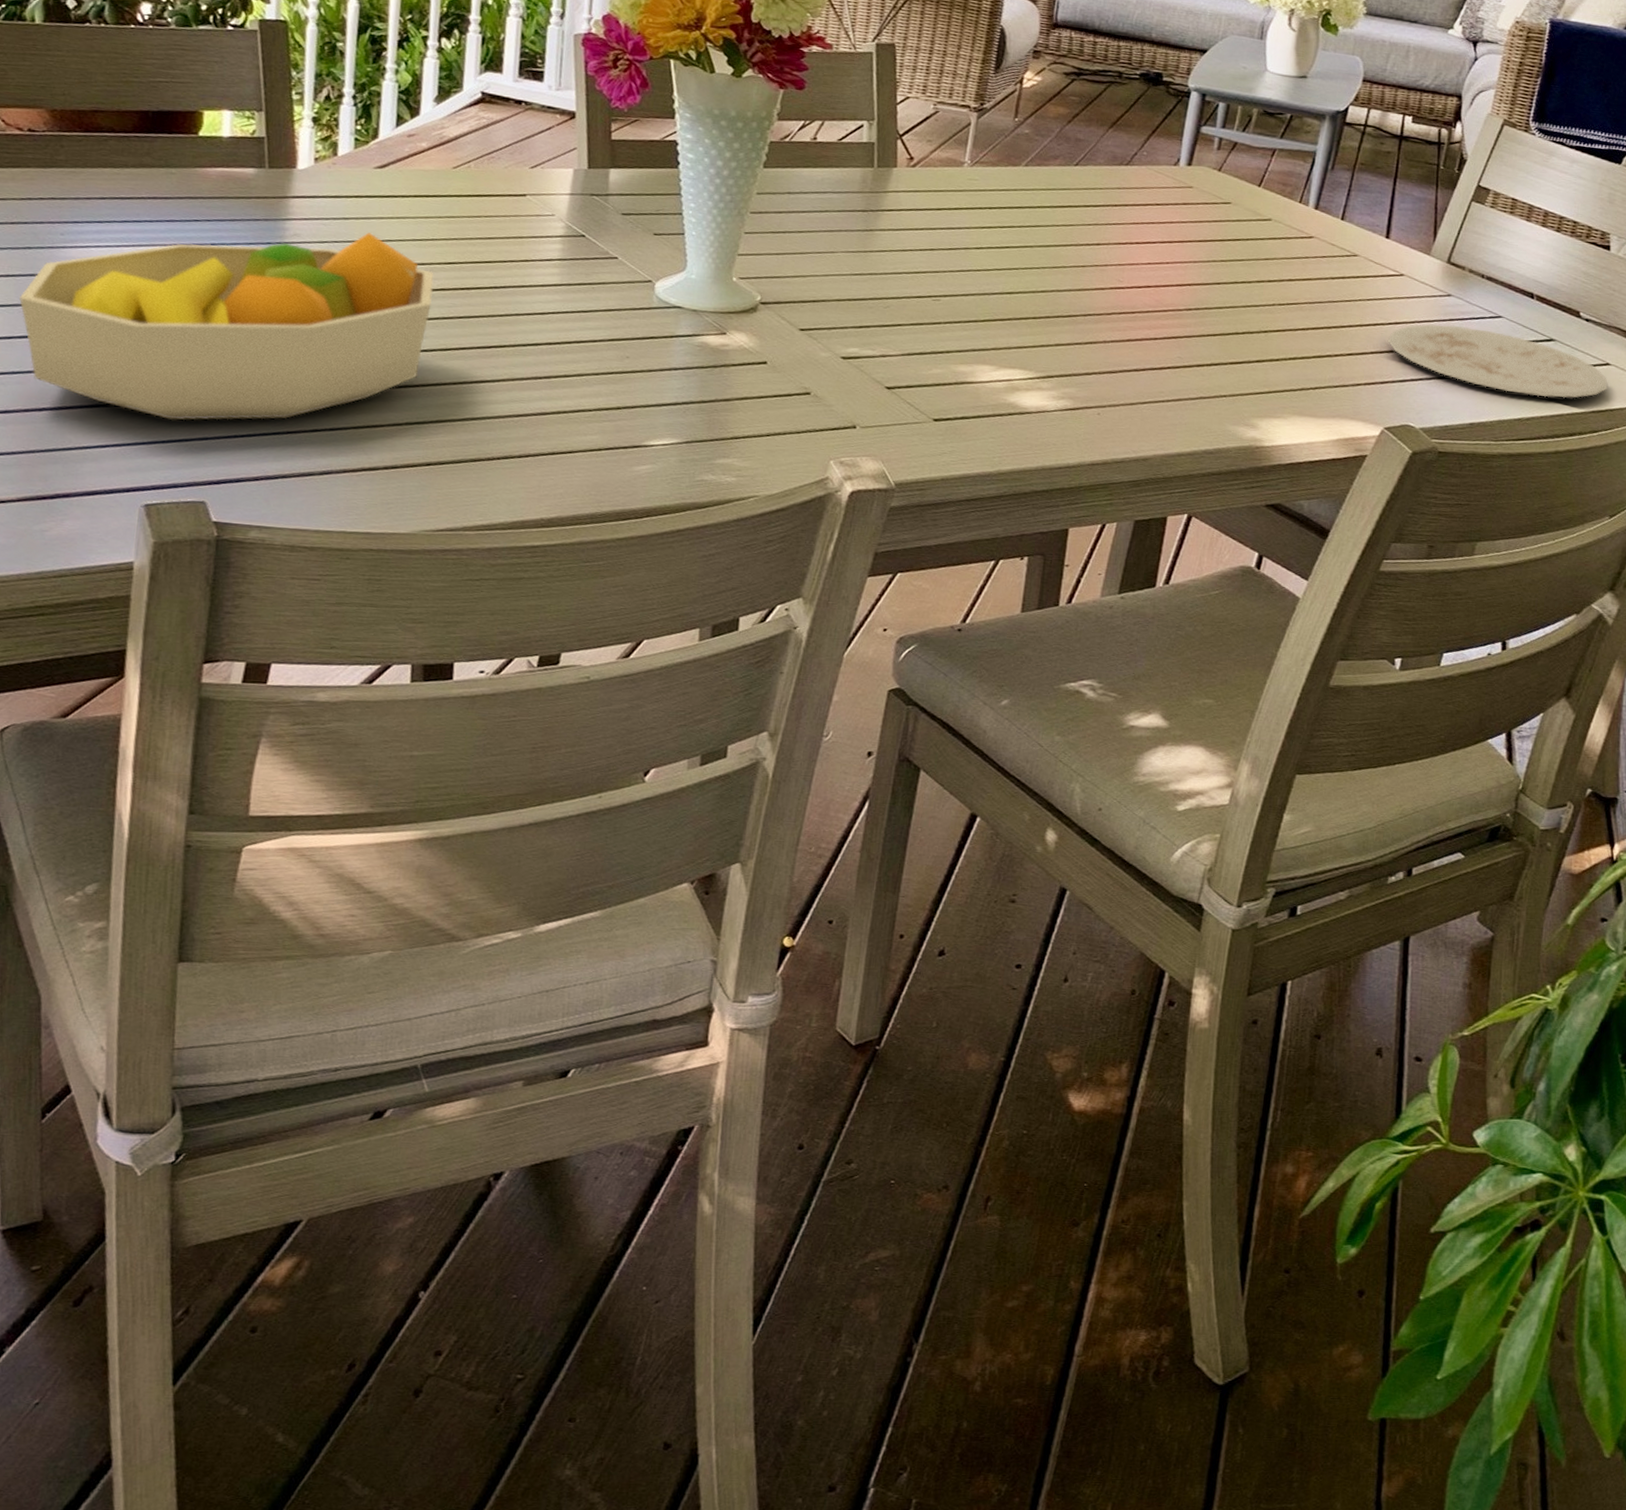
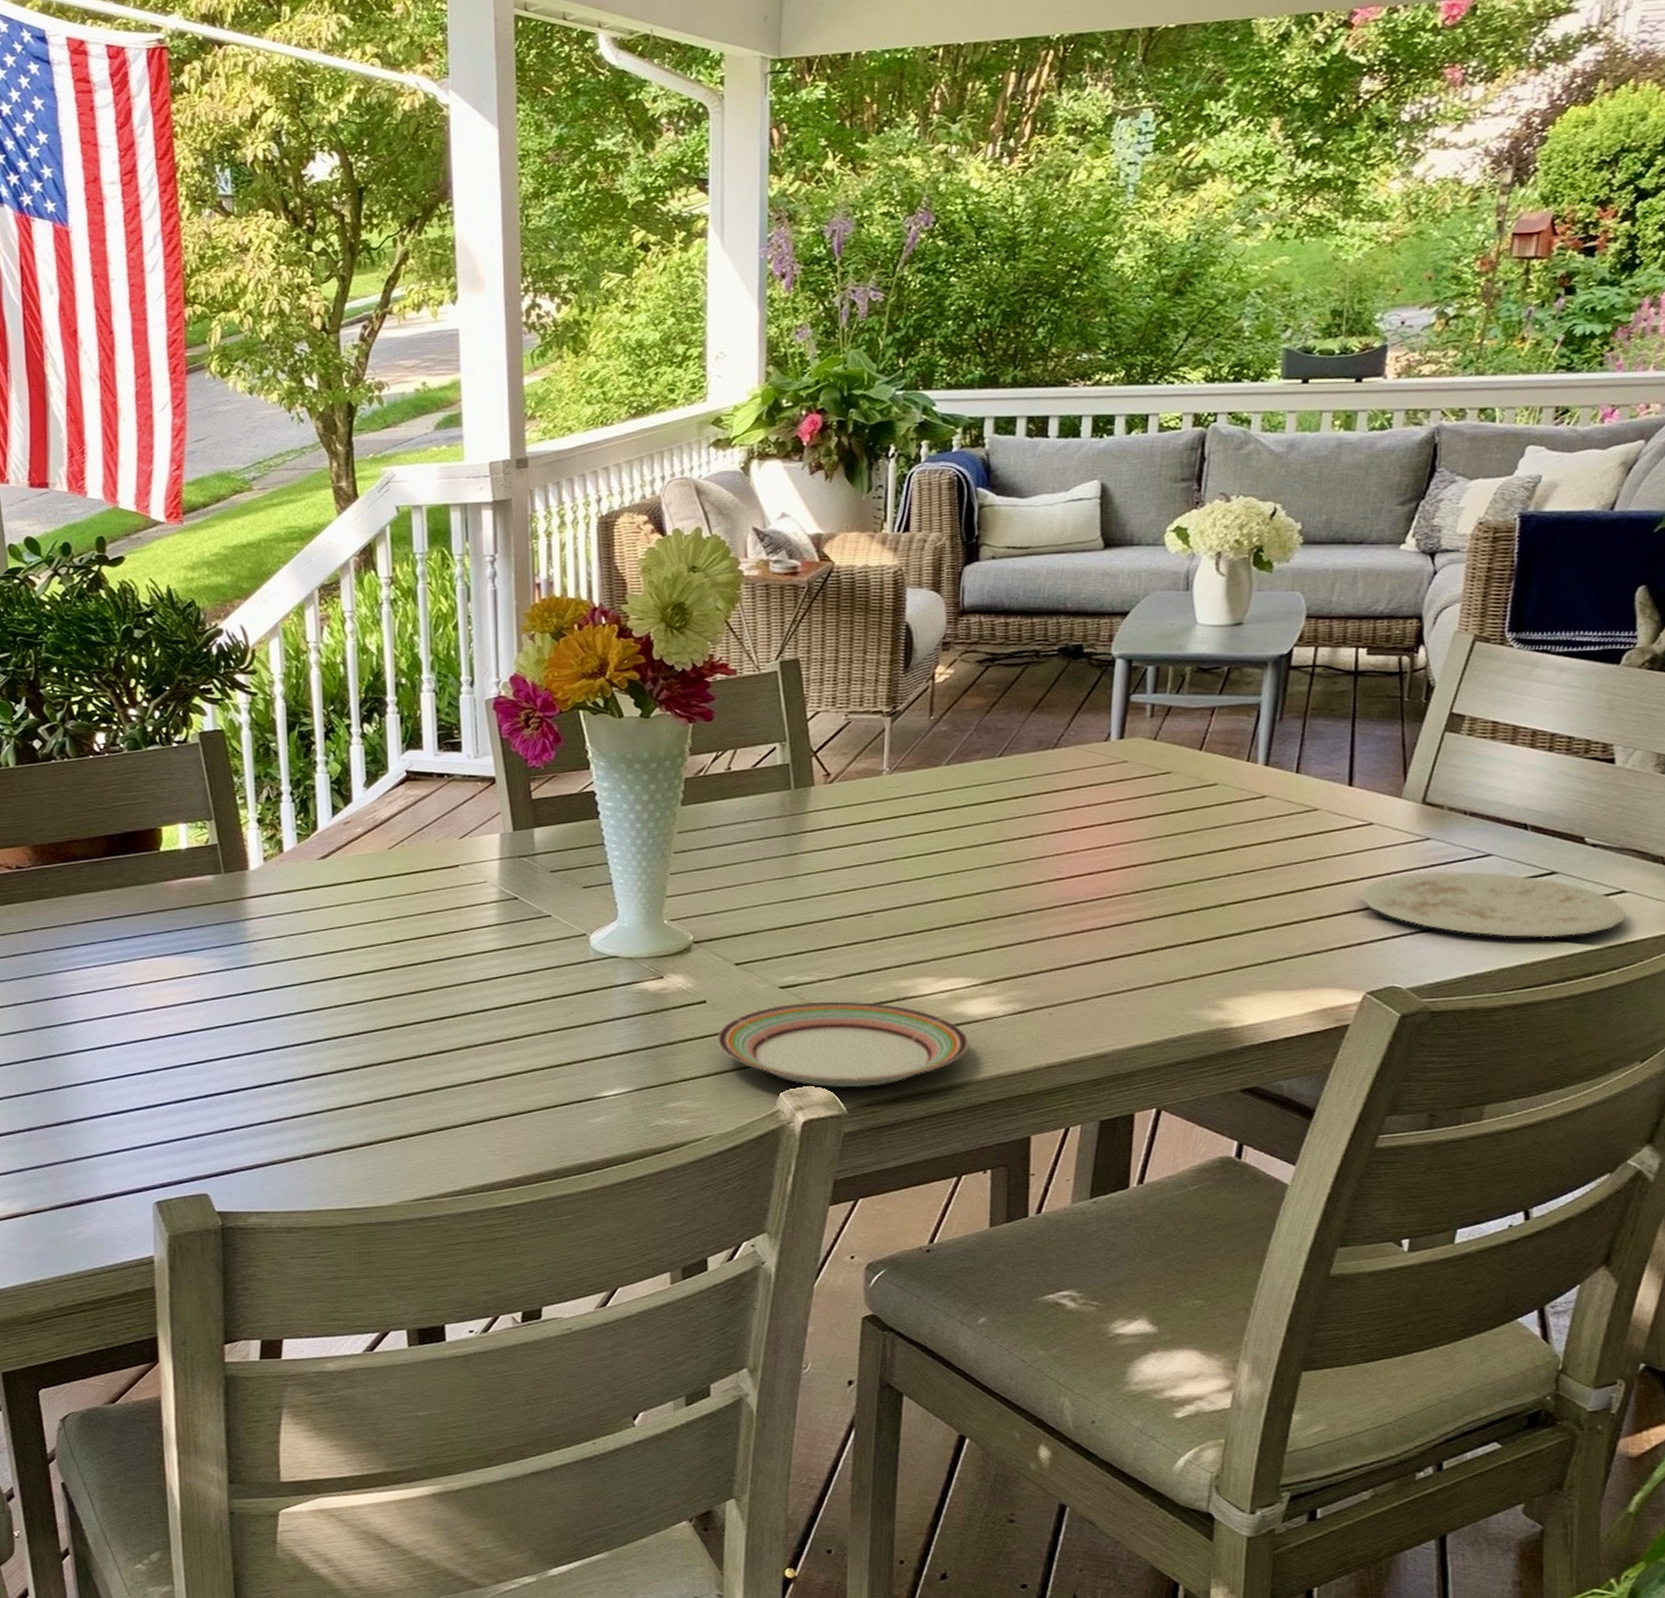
fruit bowl: present [19,232,434,421] -> none [29,922,385,1121]
plate: none [774,374,1019,465] -> present [718,1001,968,1088]

